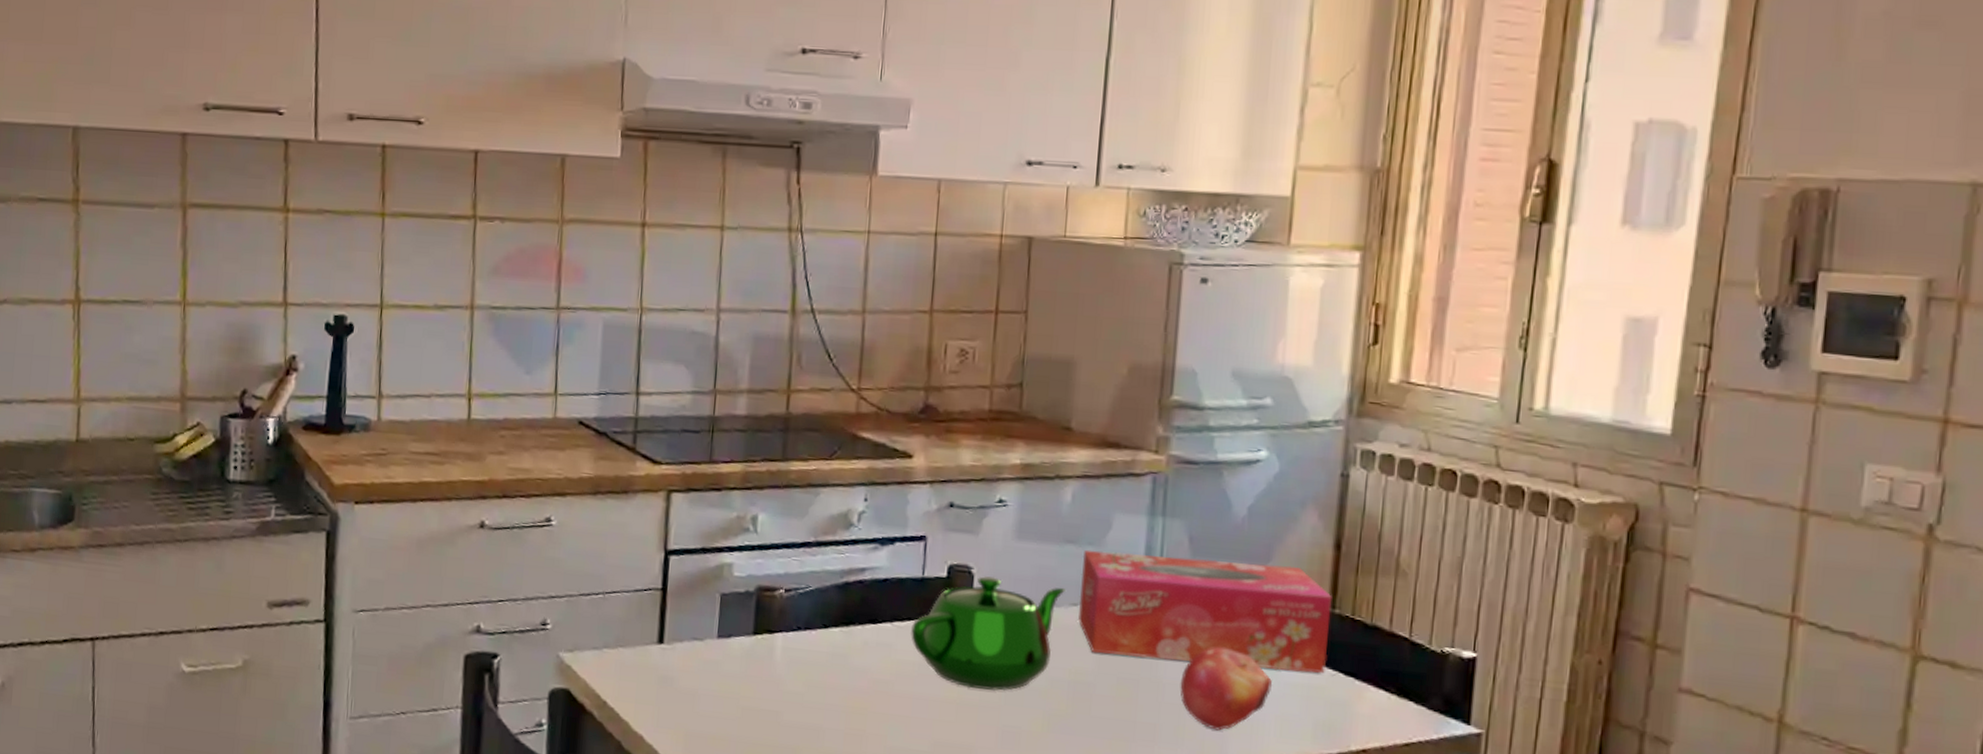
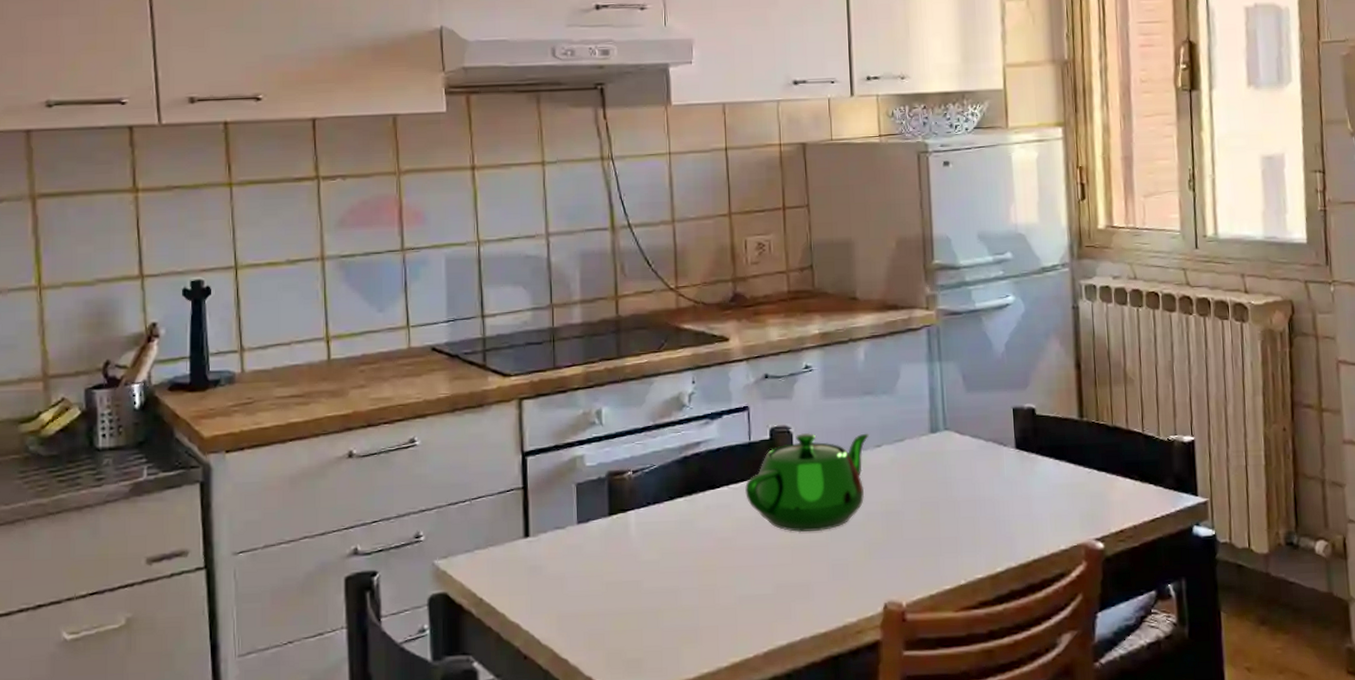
tissue box: present [1078,549,1332,674] -> none [879,387,1083,485]
fruit: present [1180,647,1273,731] -> none [971,463,1044,534]

